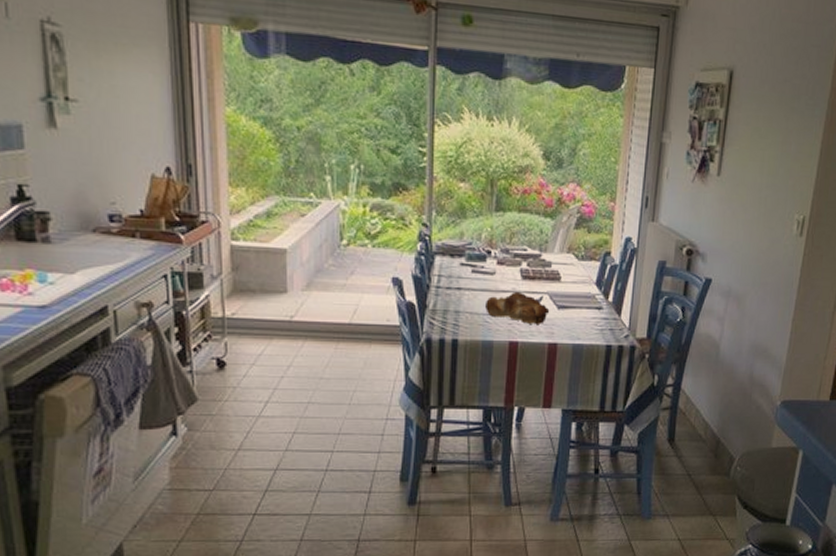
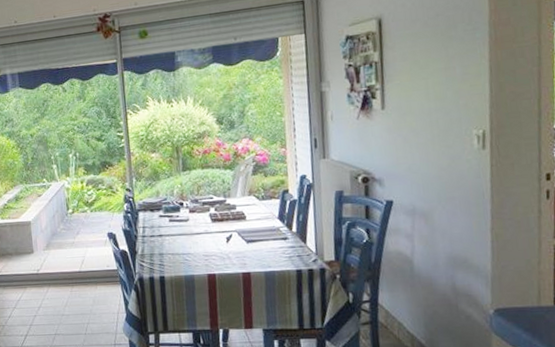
bread loaf: present [485,291,550,324] -> none [184,232,240,258]

